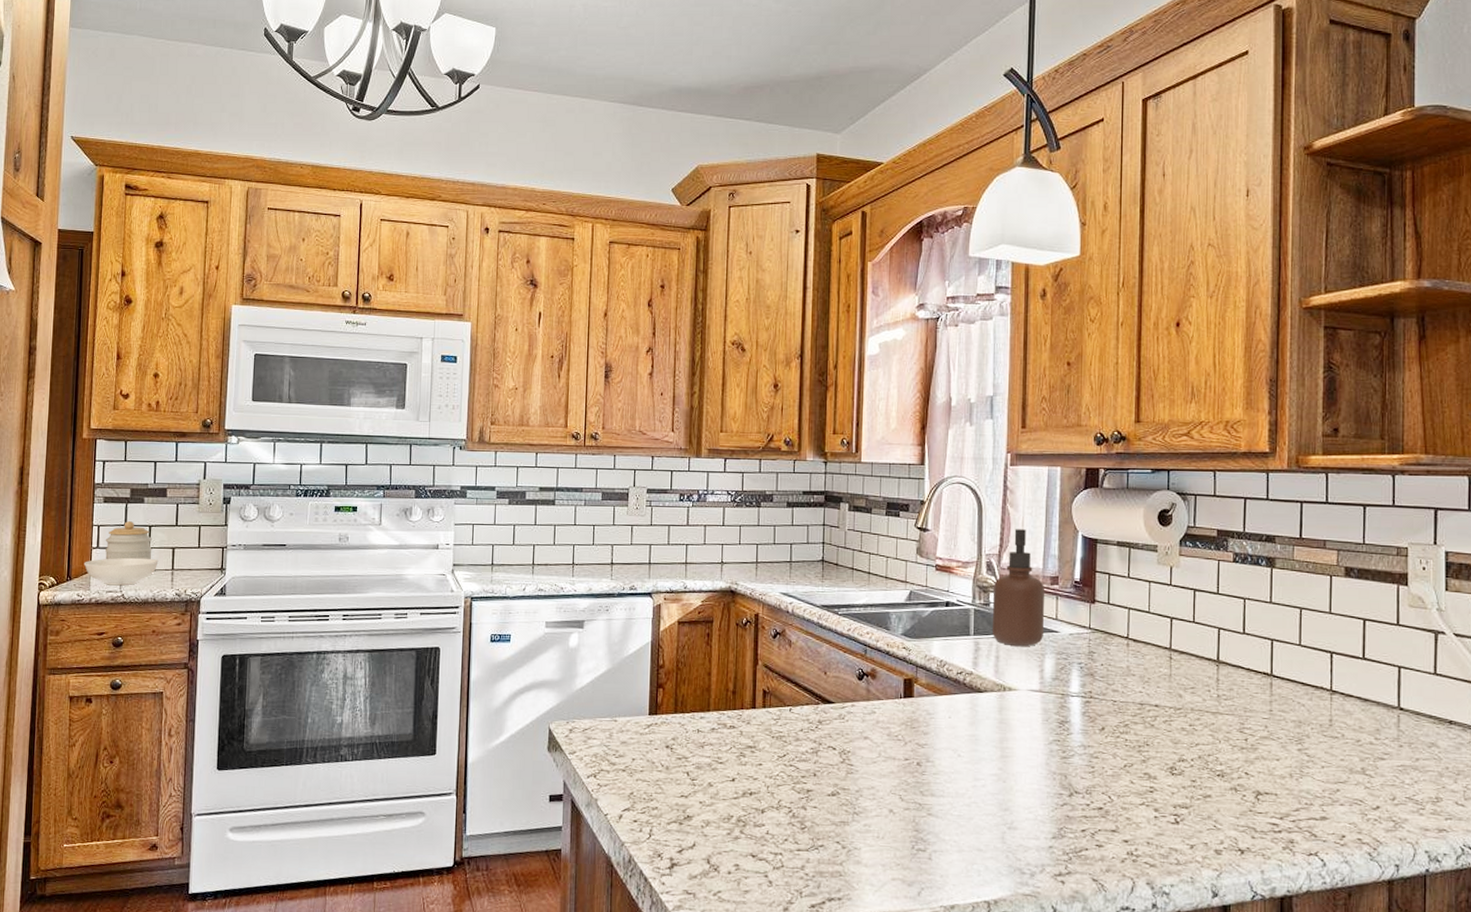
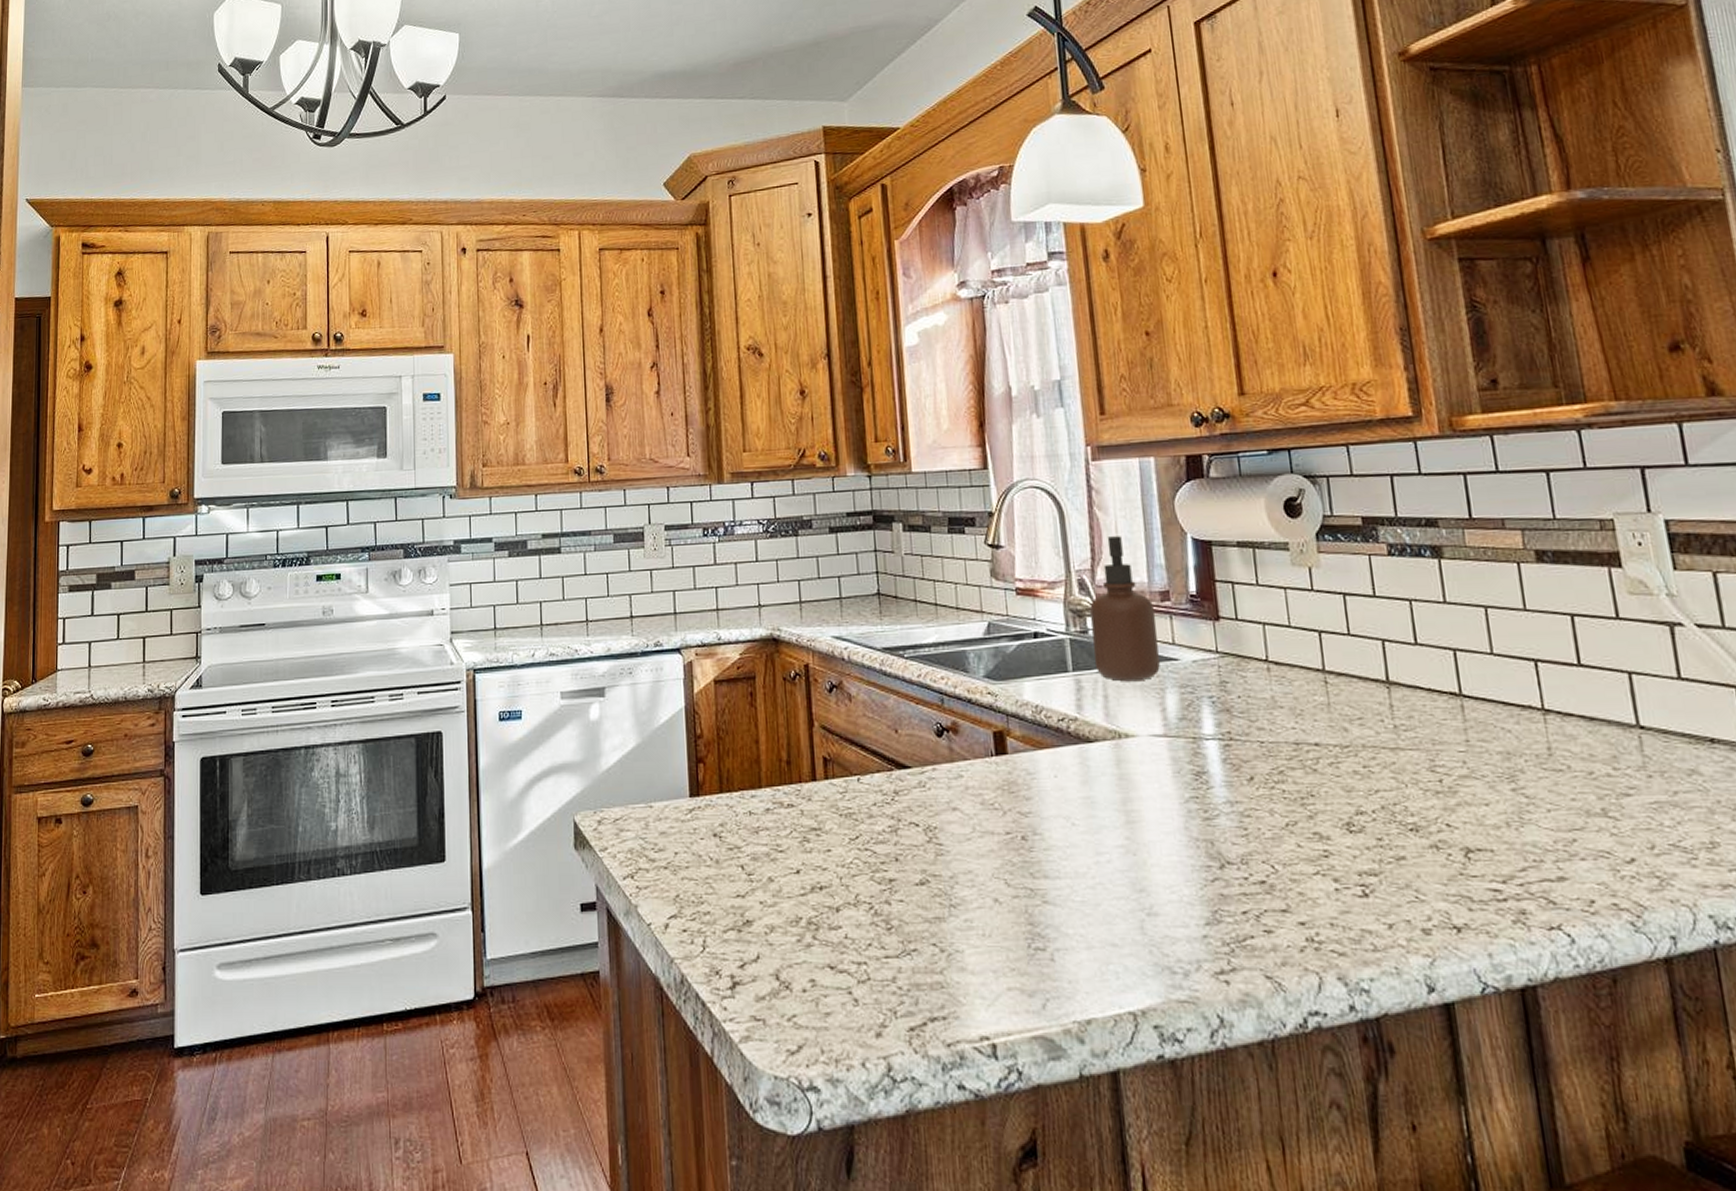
bowl: present [83,557,159,586] -> none [49,651,129,686]
jar: present [105,521,153,560] -> none [71,611,122,657]

